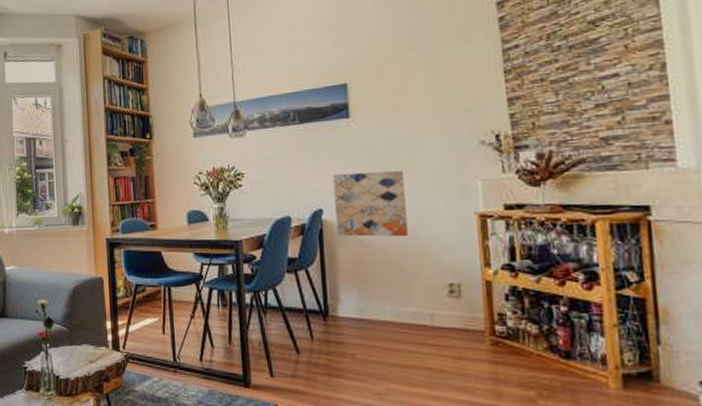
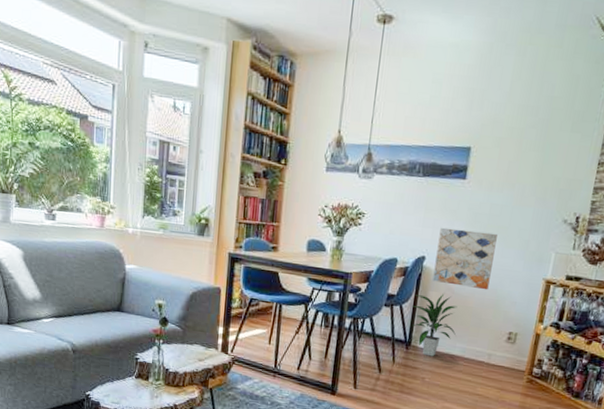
indoor plant: none [321,248,381,327] -> present [411,293,457,357]

